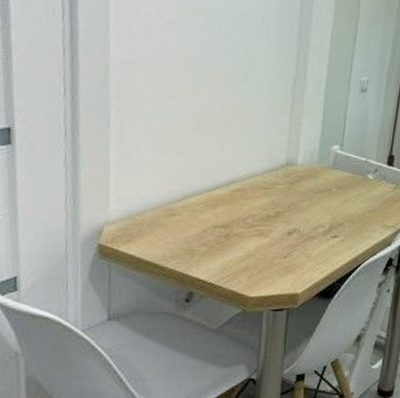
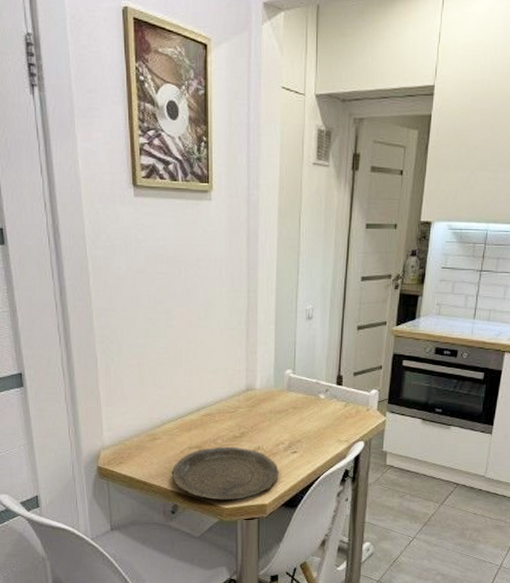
plate: none [189,226,316,288] -> present [171,446,279,501]

